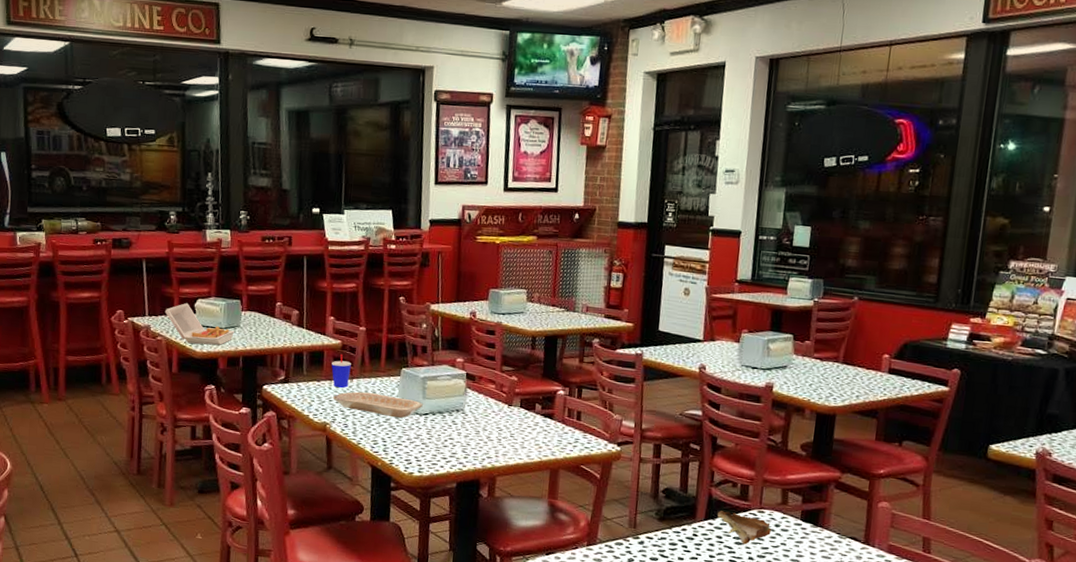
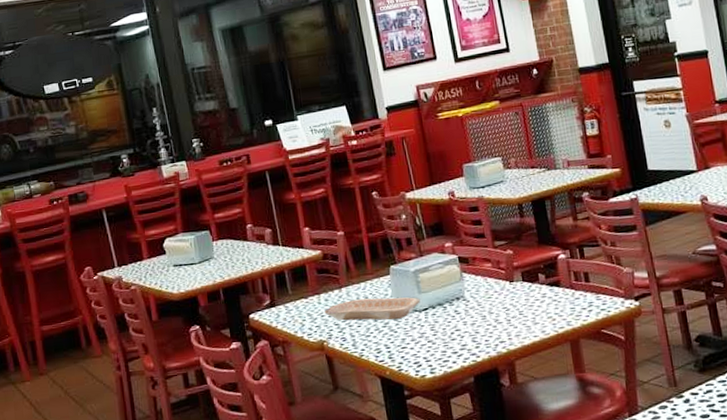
food box: present [164,302,234,345] -> none [133,244,209,287]
beverage cup: present [331,353,351,388] -> none [316,264,338,300]

